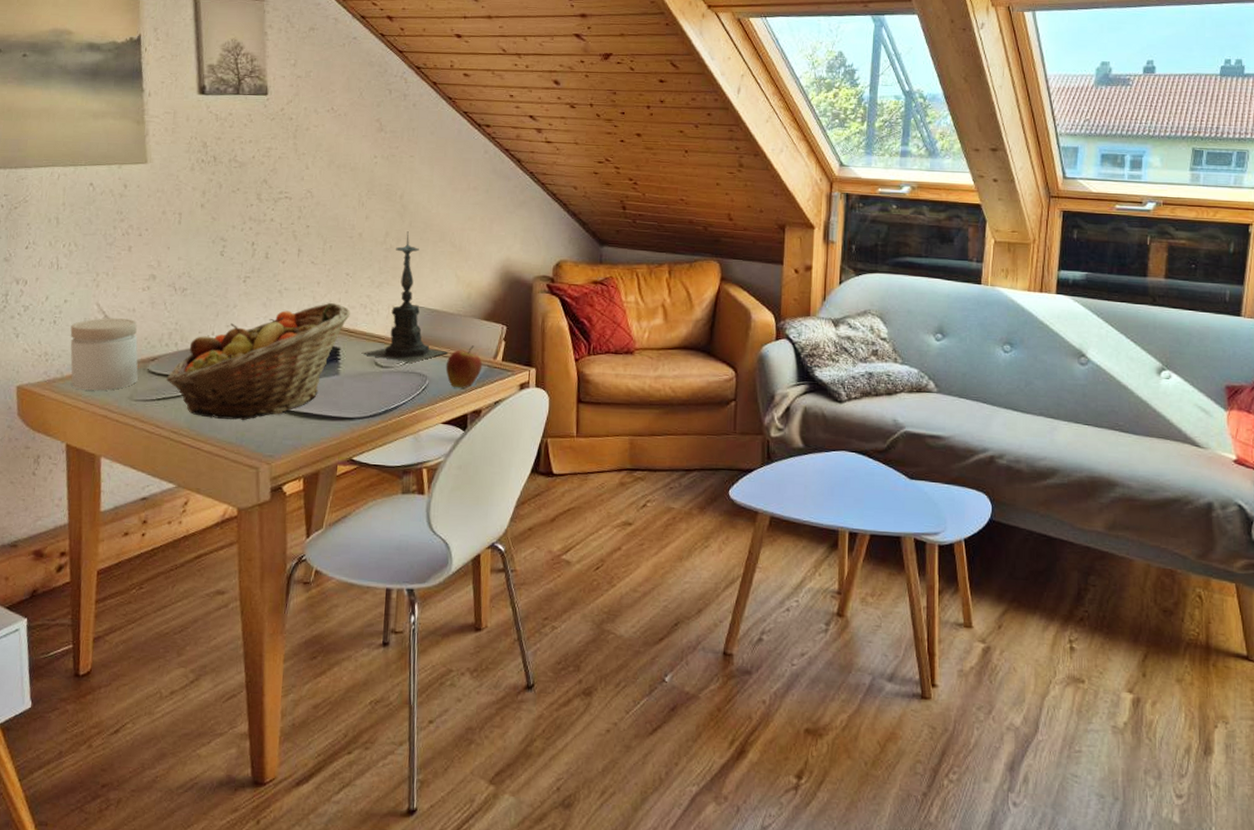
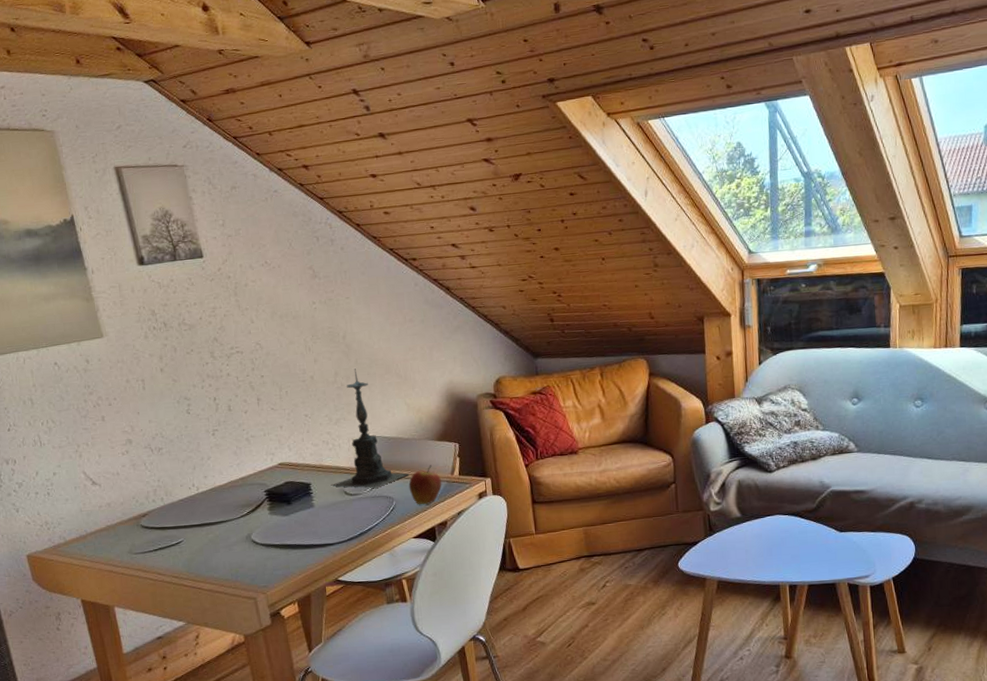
jar: present [70,318,138,391] -> none [64,482,134,551]
fruit basket: present [166,302,350,421] -> none [159,442,315,561]

